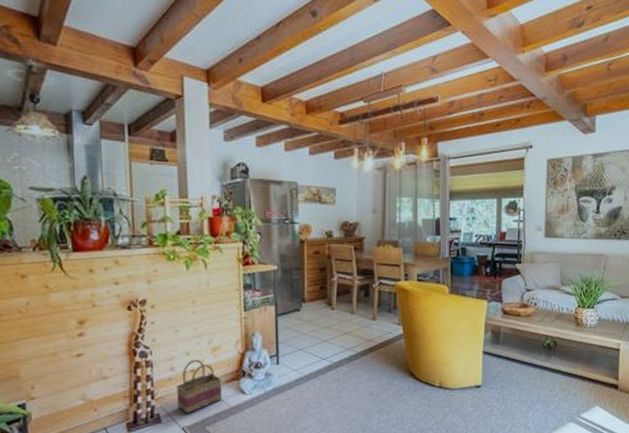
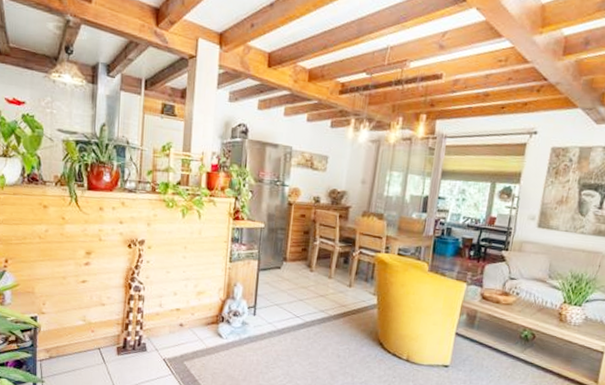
basket: present [175,359,222,414] -> none [162,299,203,348]

